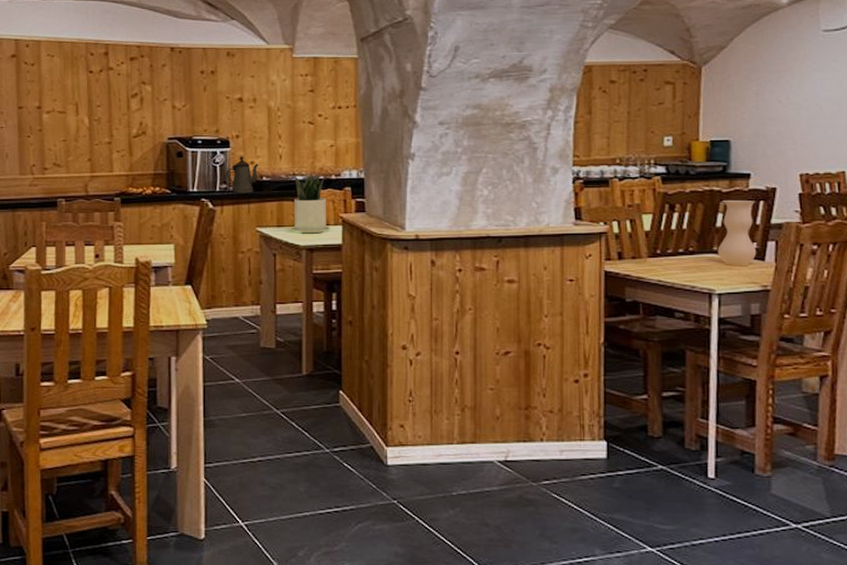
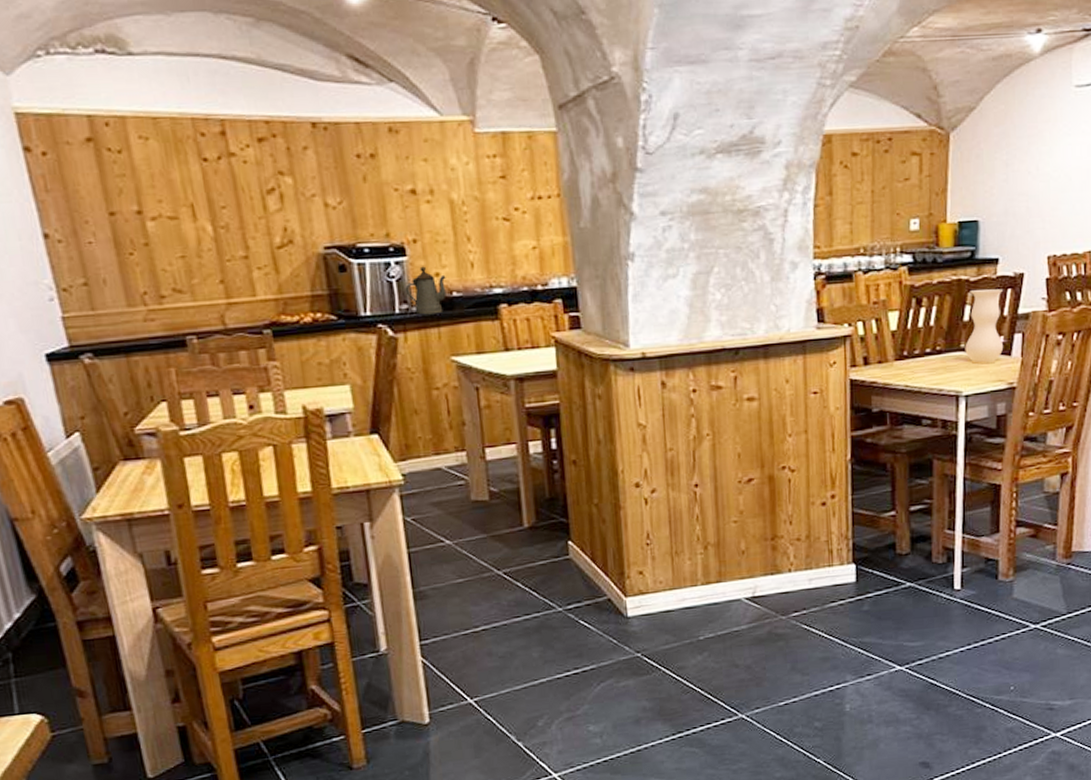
planter: present [291,174,330,234] -> none [490,284,541,361]

